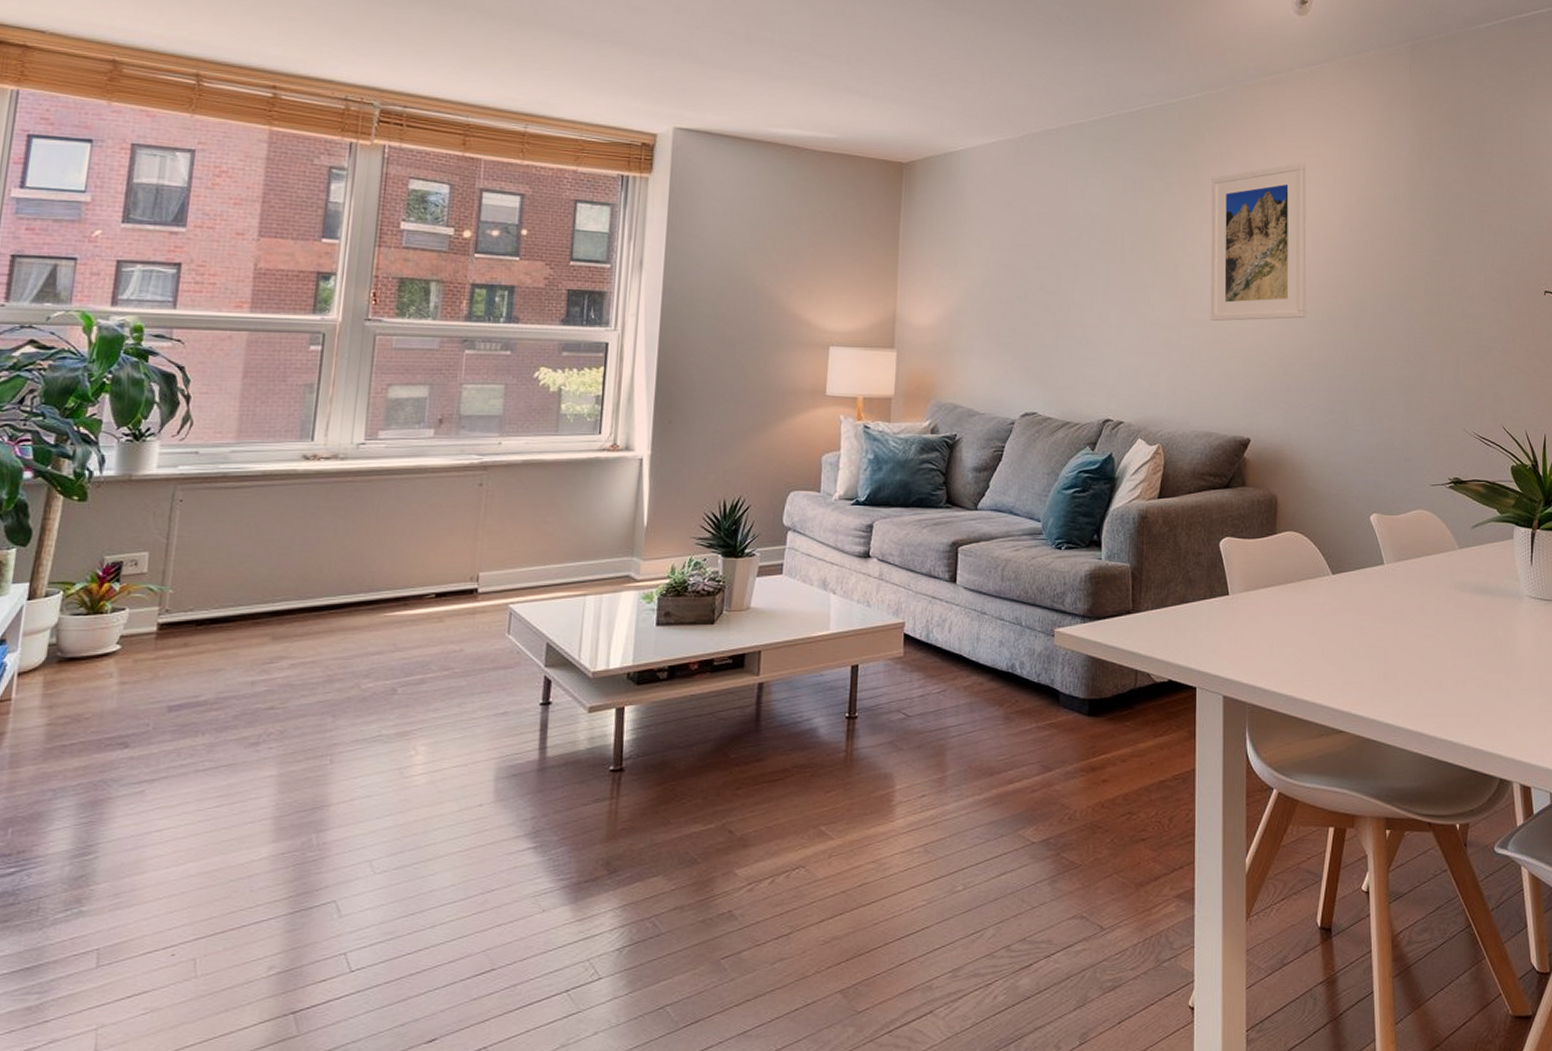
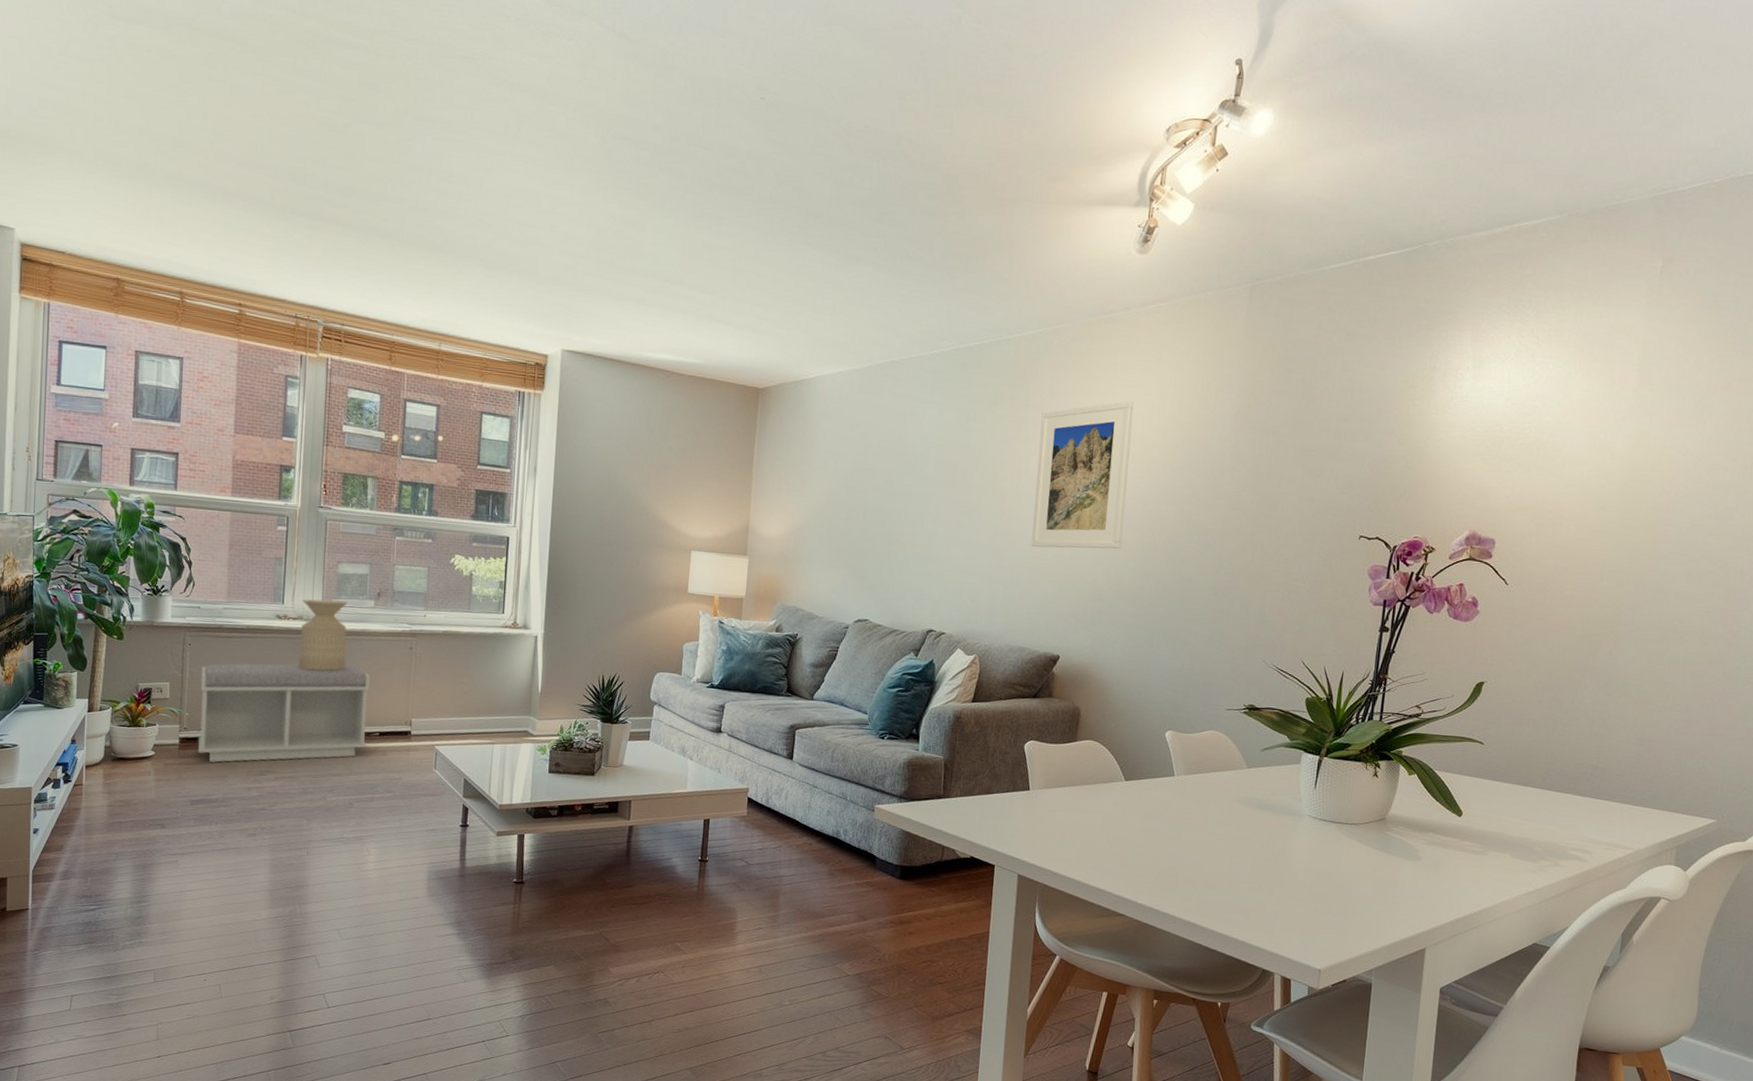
bench: none [184,510,426,652] -> present [198,663,370,763]
side table: none [329,430,399,522] -> present [298,599,348,671]

